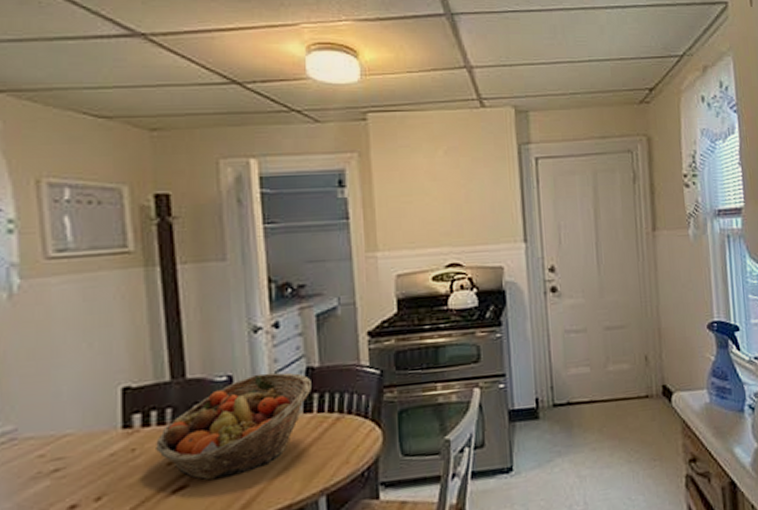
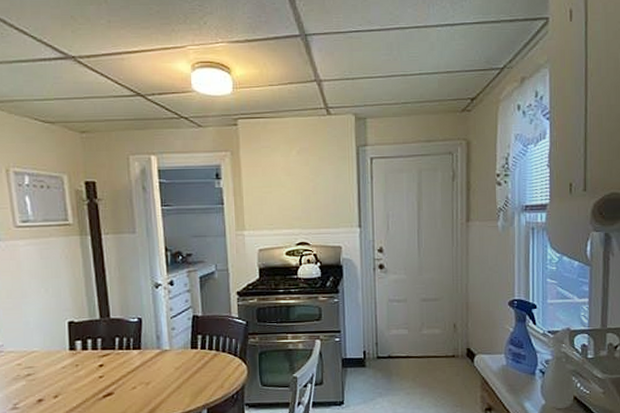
fruit basket: present [156,372,311,480] -> none [91,318,196,391]

